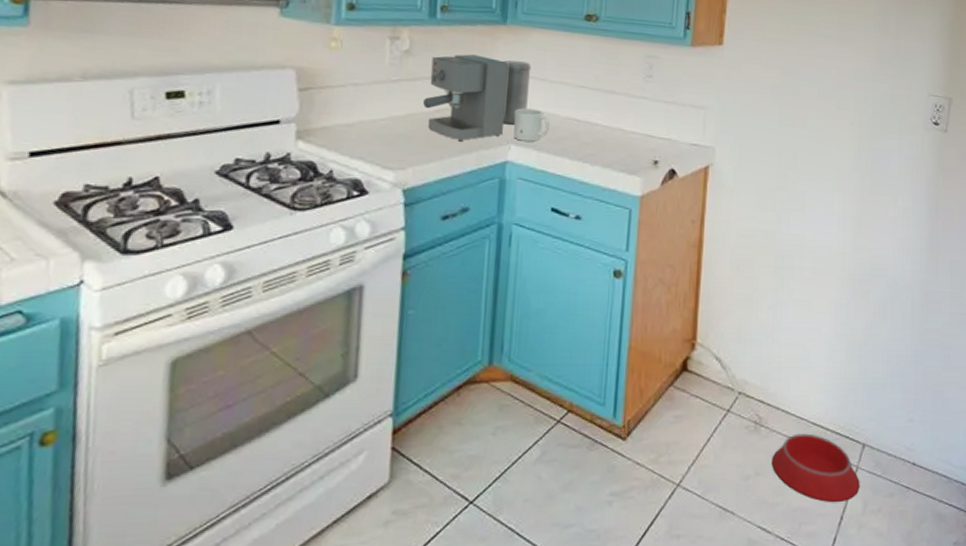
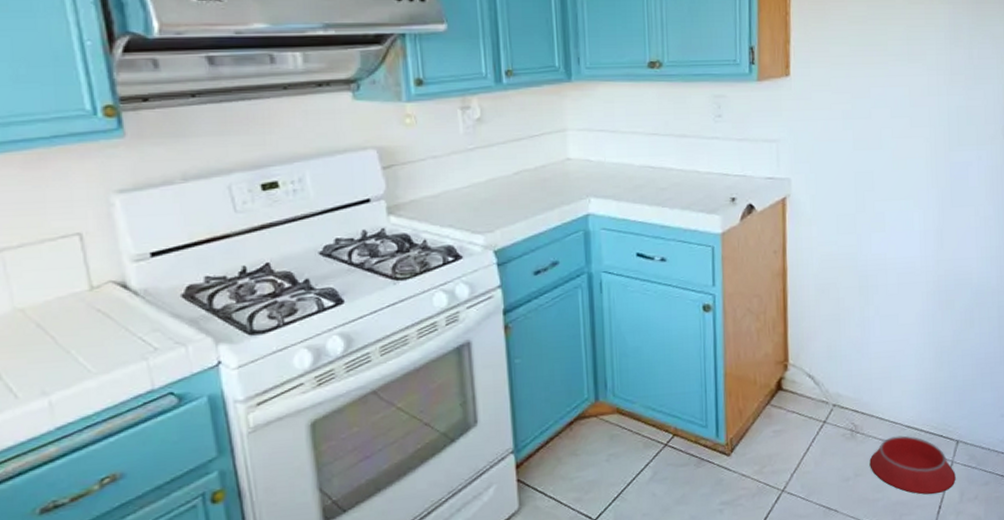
coffee maker: present [423,54,508,142] -> none [501,115,581,200]
canister: present [502,60,532,125] -> none [574,115,602,179]
mug: present [513,108,550,142] -> none [590,161,626,193]

